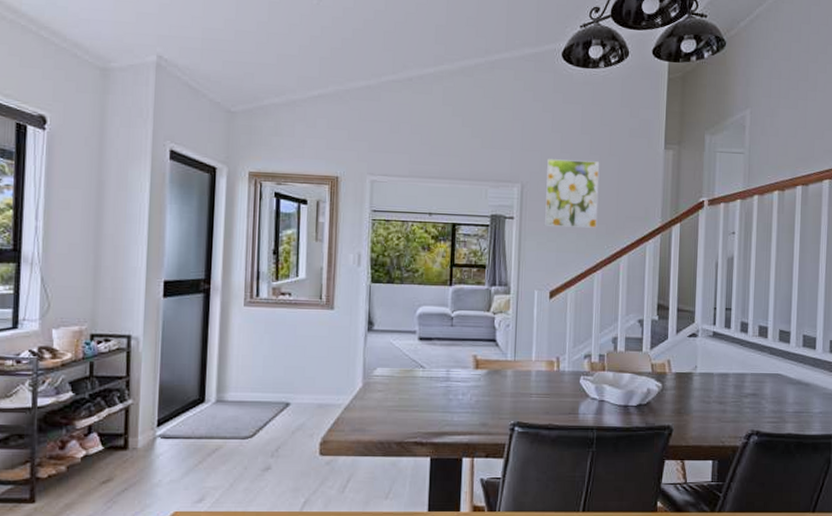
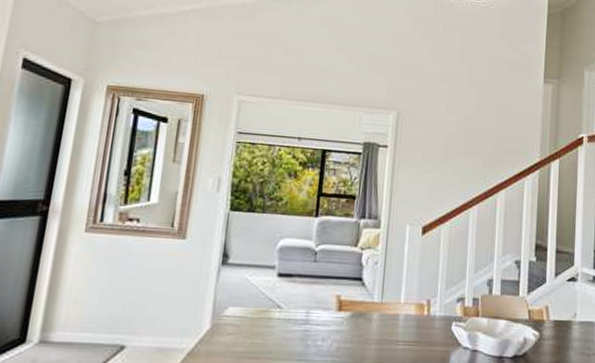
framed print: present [544,159,600,228] -> none [420,87,479,161]

